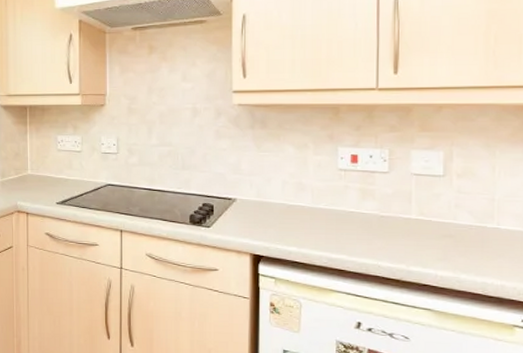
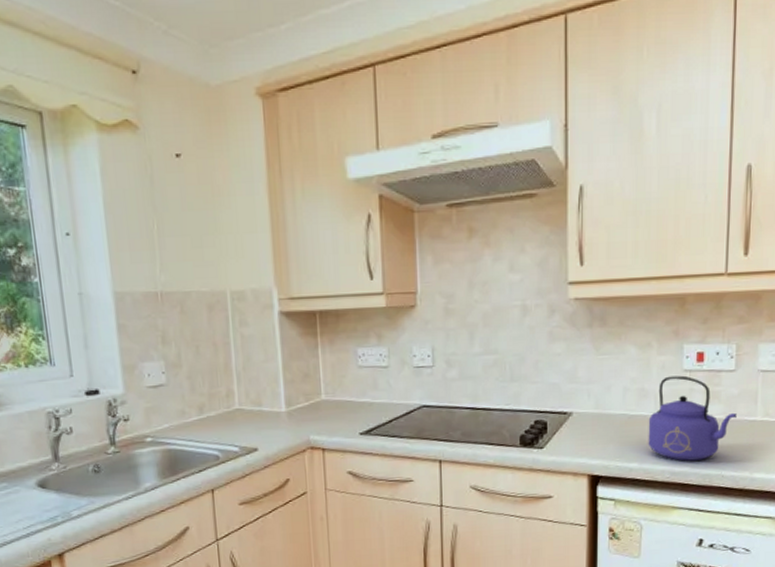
kettle: none [306,174,391,250] -> present [648,375,737,461]

